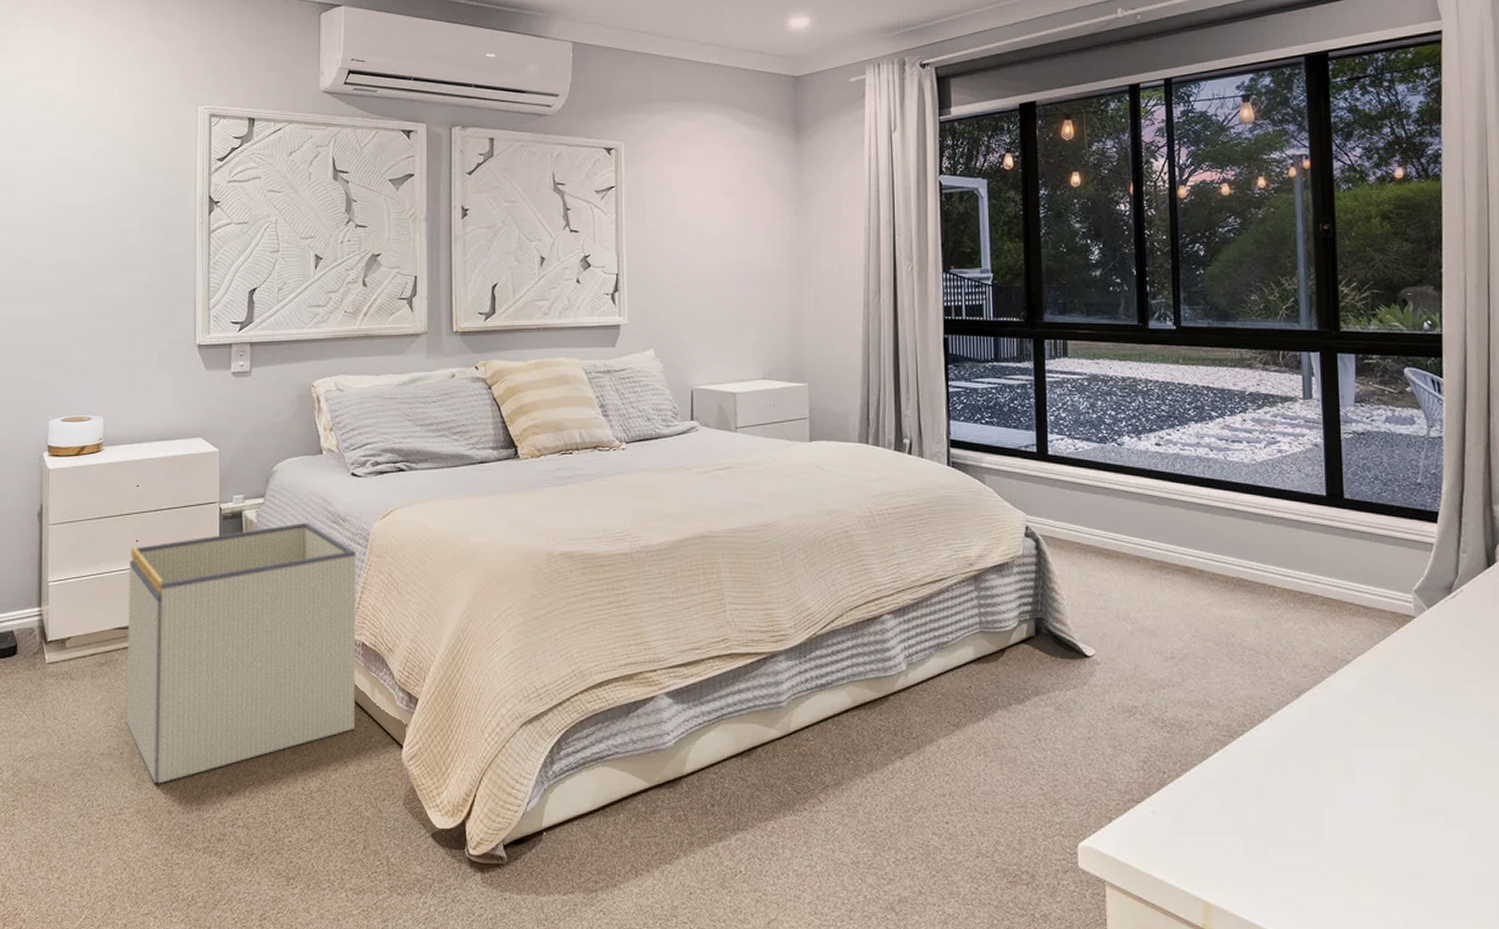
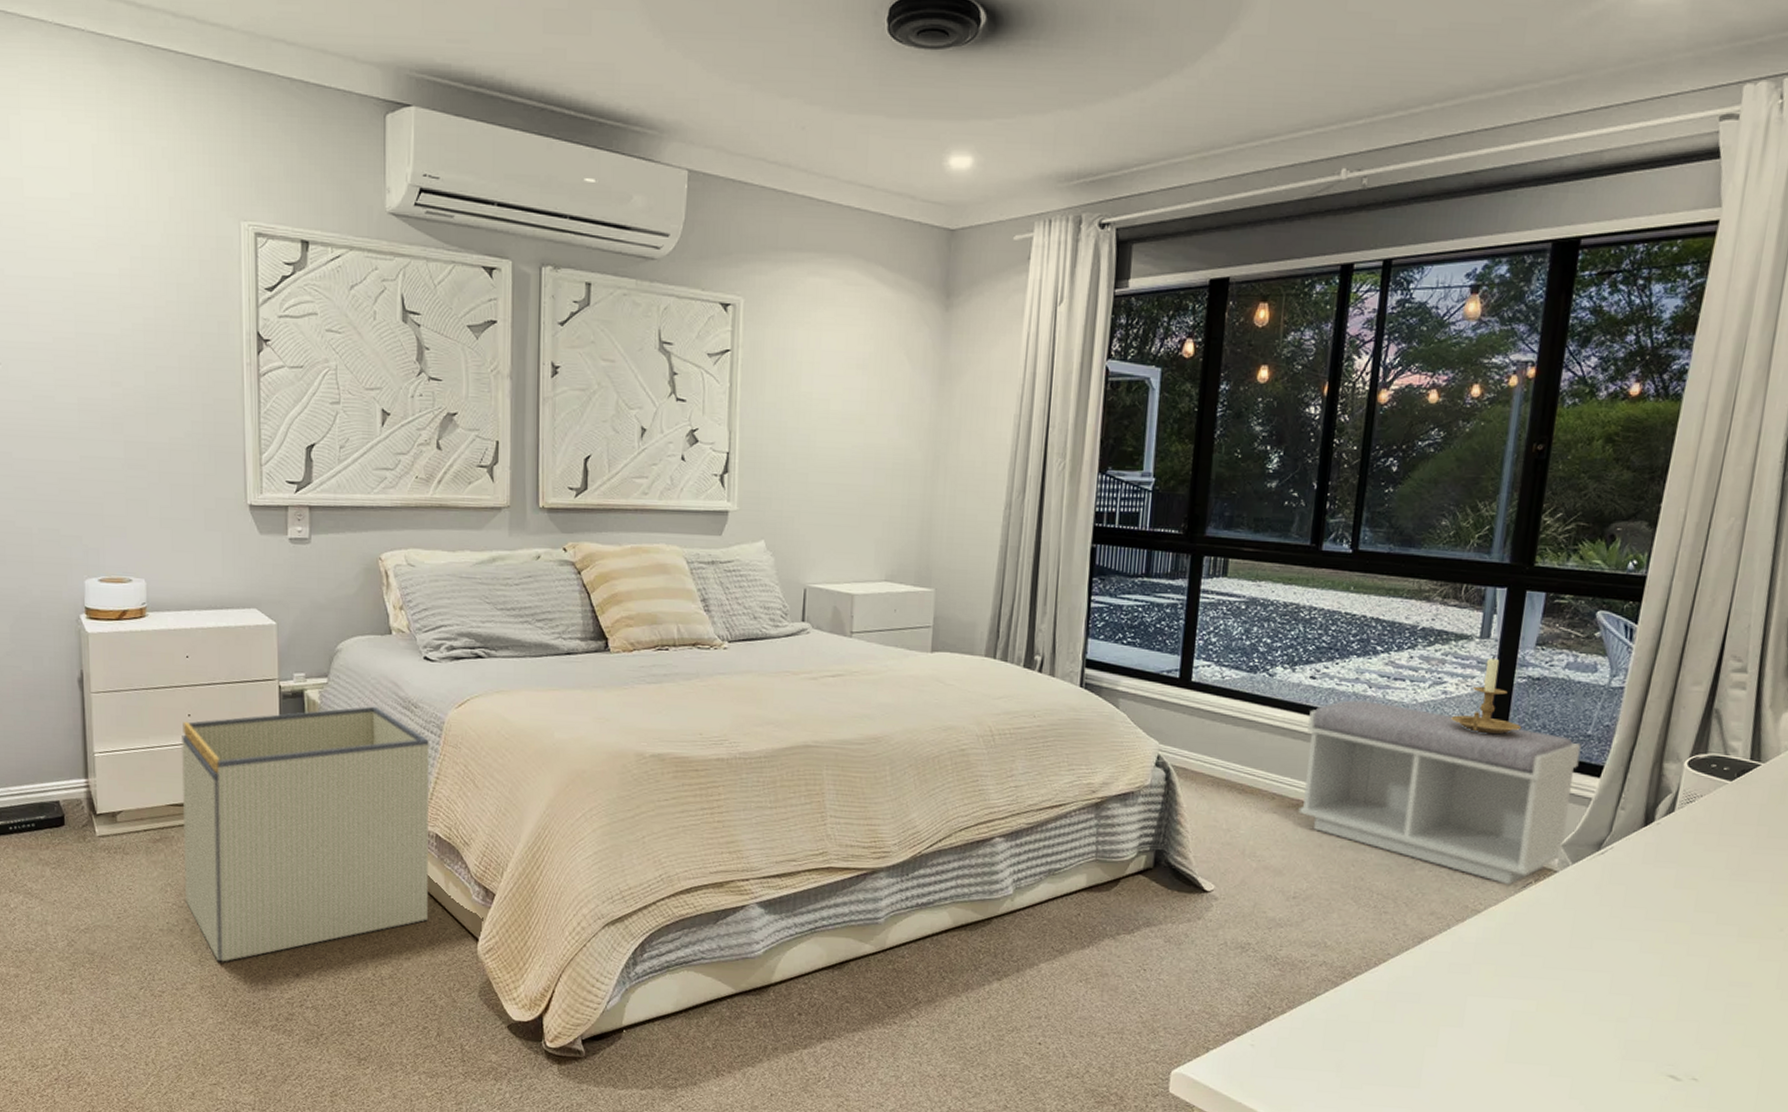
bench: none [1159,462,1416,633] -> present [1298,699,1582,885]
candle holder: none [1289,415,1357,488] -> present [1450,656,1522,735]

